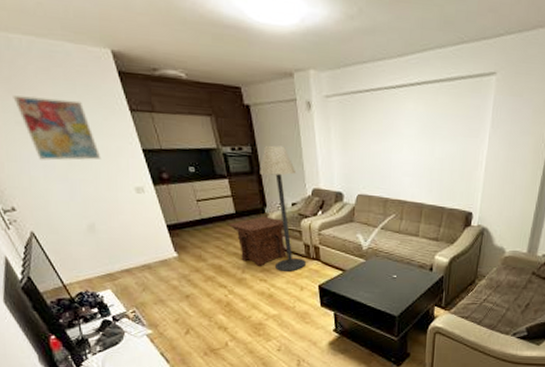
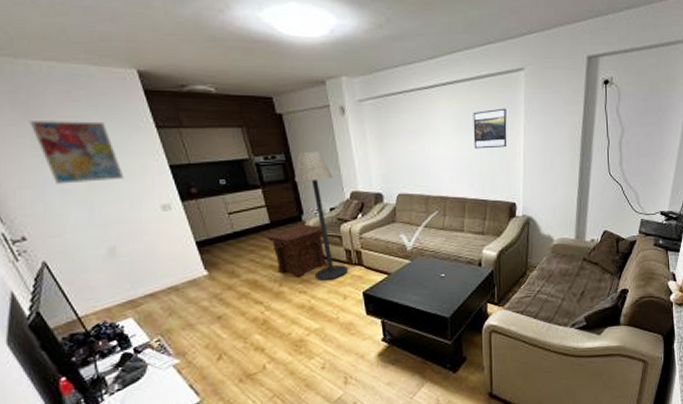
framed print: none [436,114,473,156] -> present [473,108,507,149]

